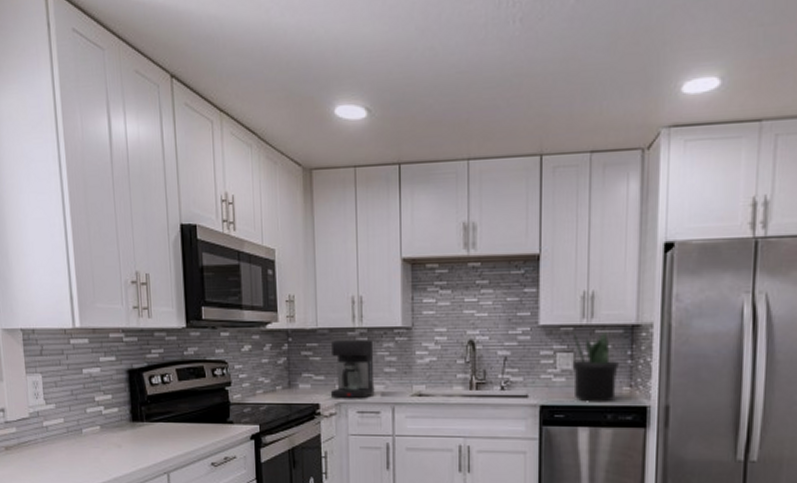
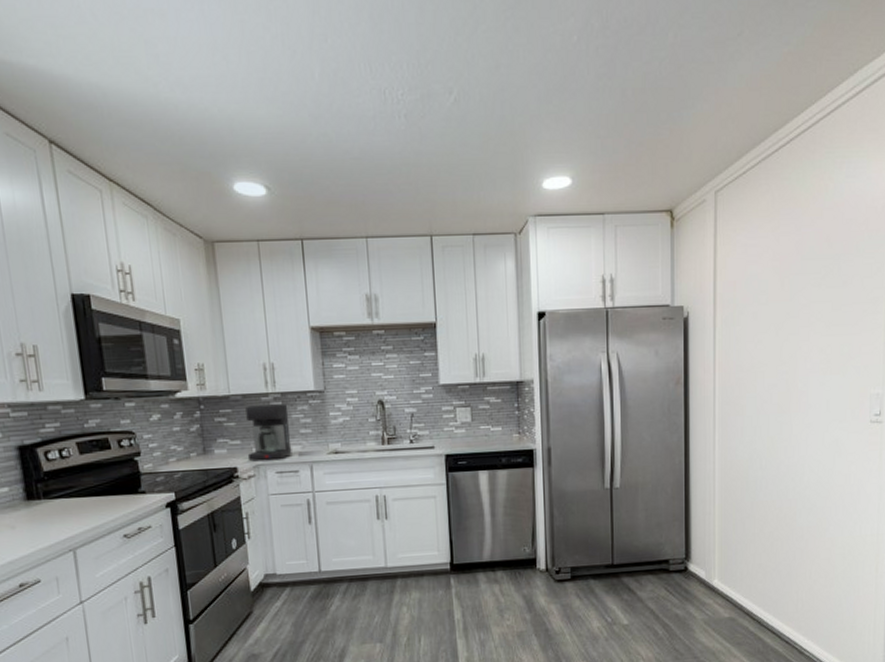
planter: present [572,329,619,402] -> none [468,387,508,449]

